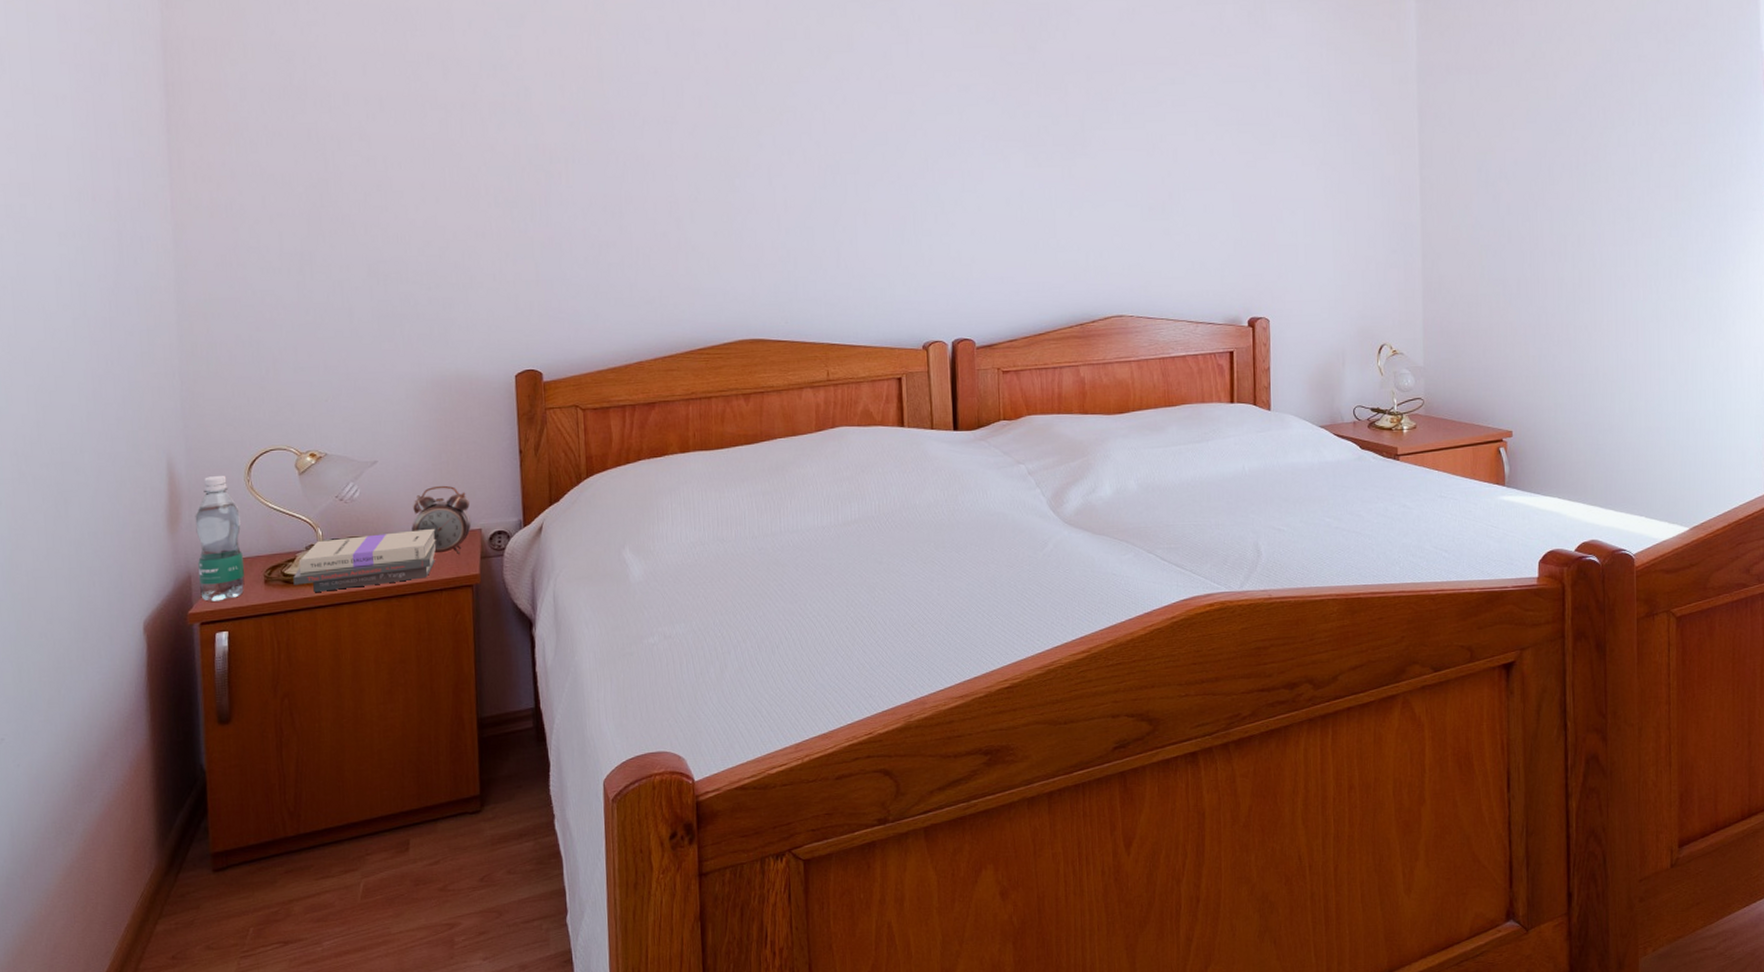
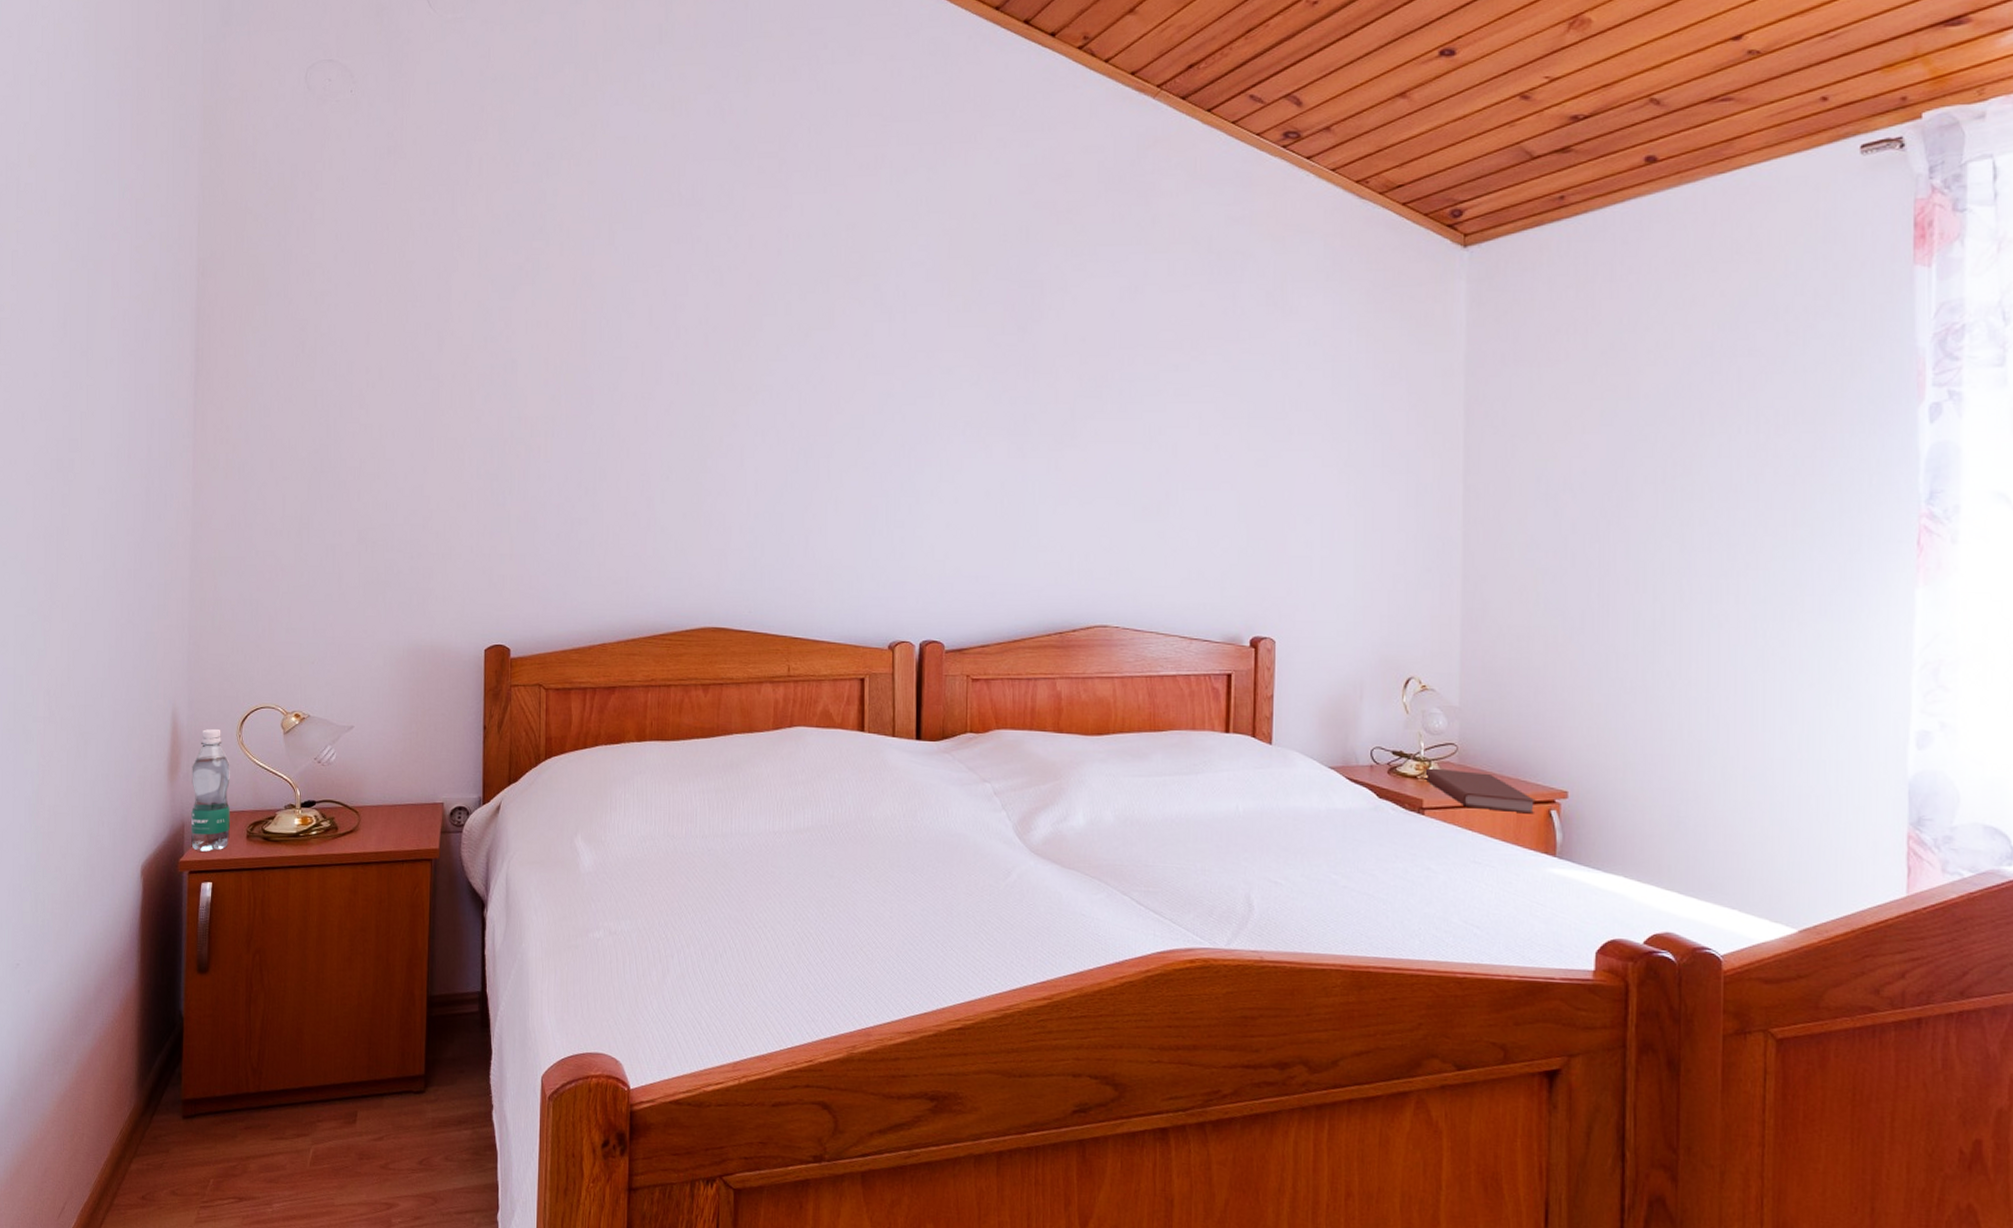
books: present [293,528,437,592] -> none [272,798,402,852]
alarm clock: present [412,485,472,554] -> none [380,755,435,826]
book: none [1397,420,1488,453] -> present [1423,768,1536,814]

